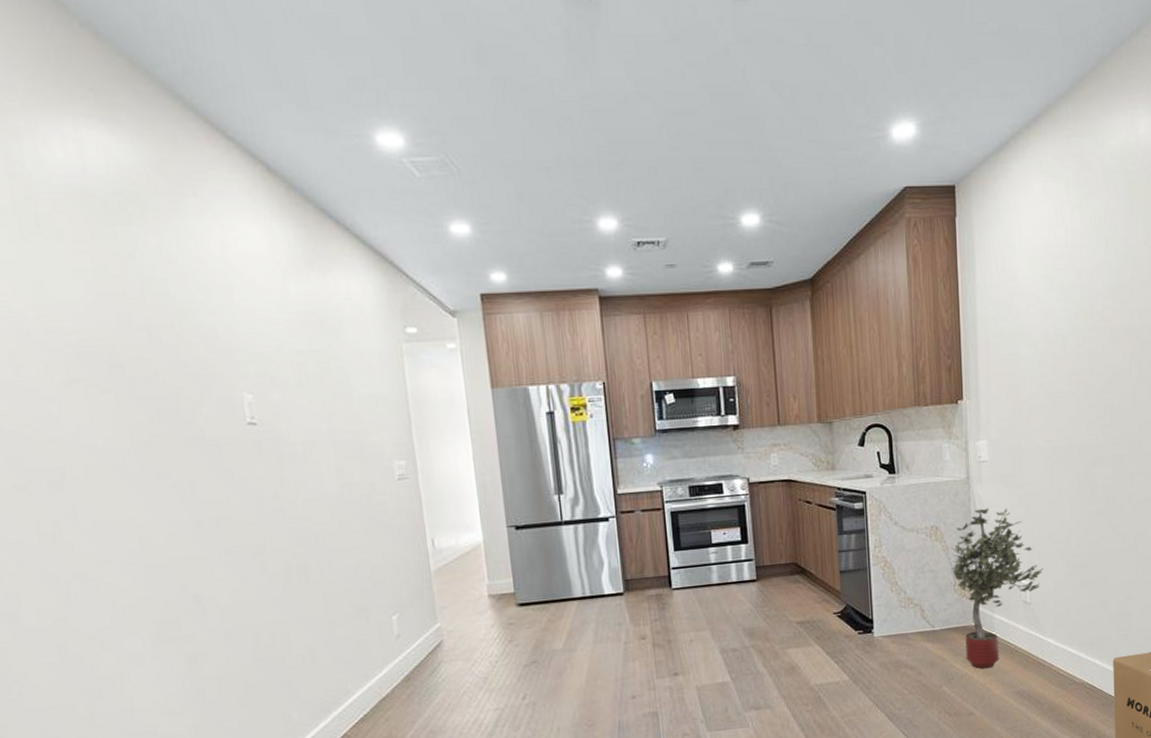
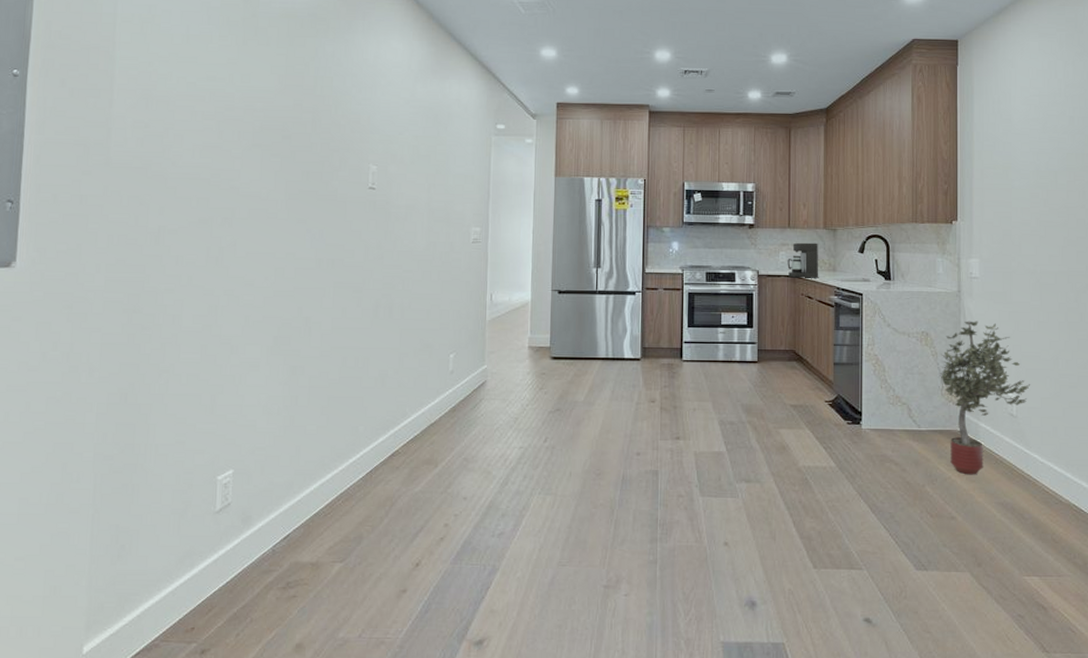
coffee maker: none [780,439,817,483] -> present [787,242,819,279]

